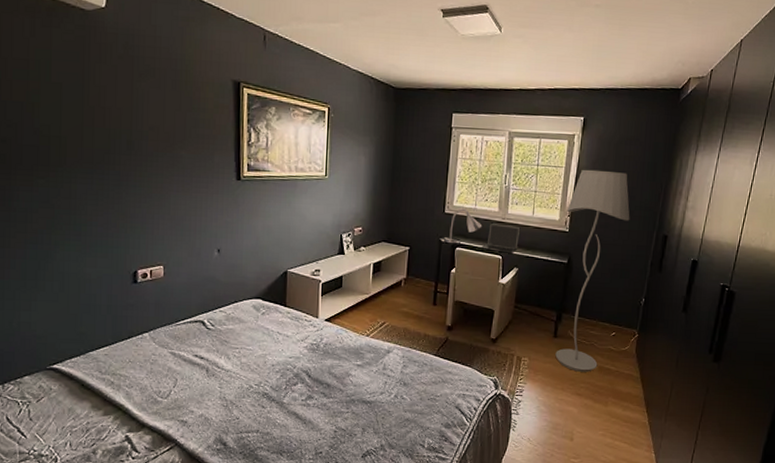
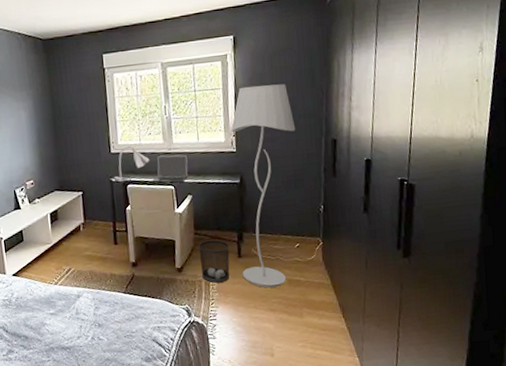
waste bin: none [515,315,546,359] -> present [198,239,230,283]

